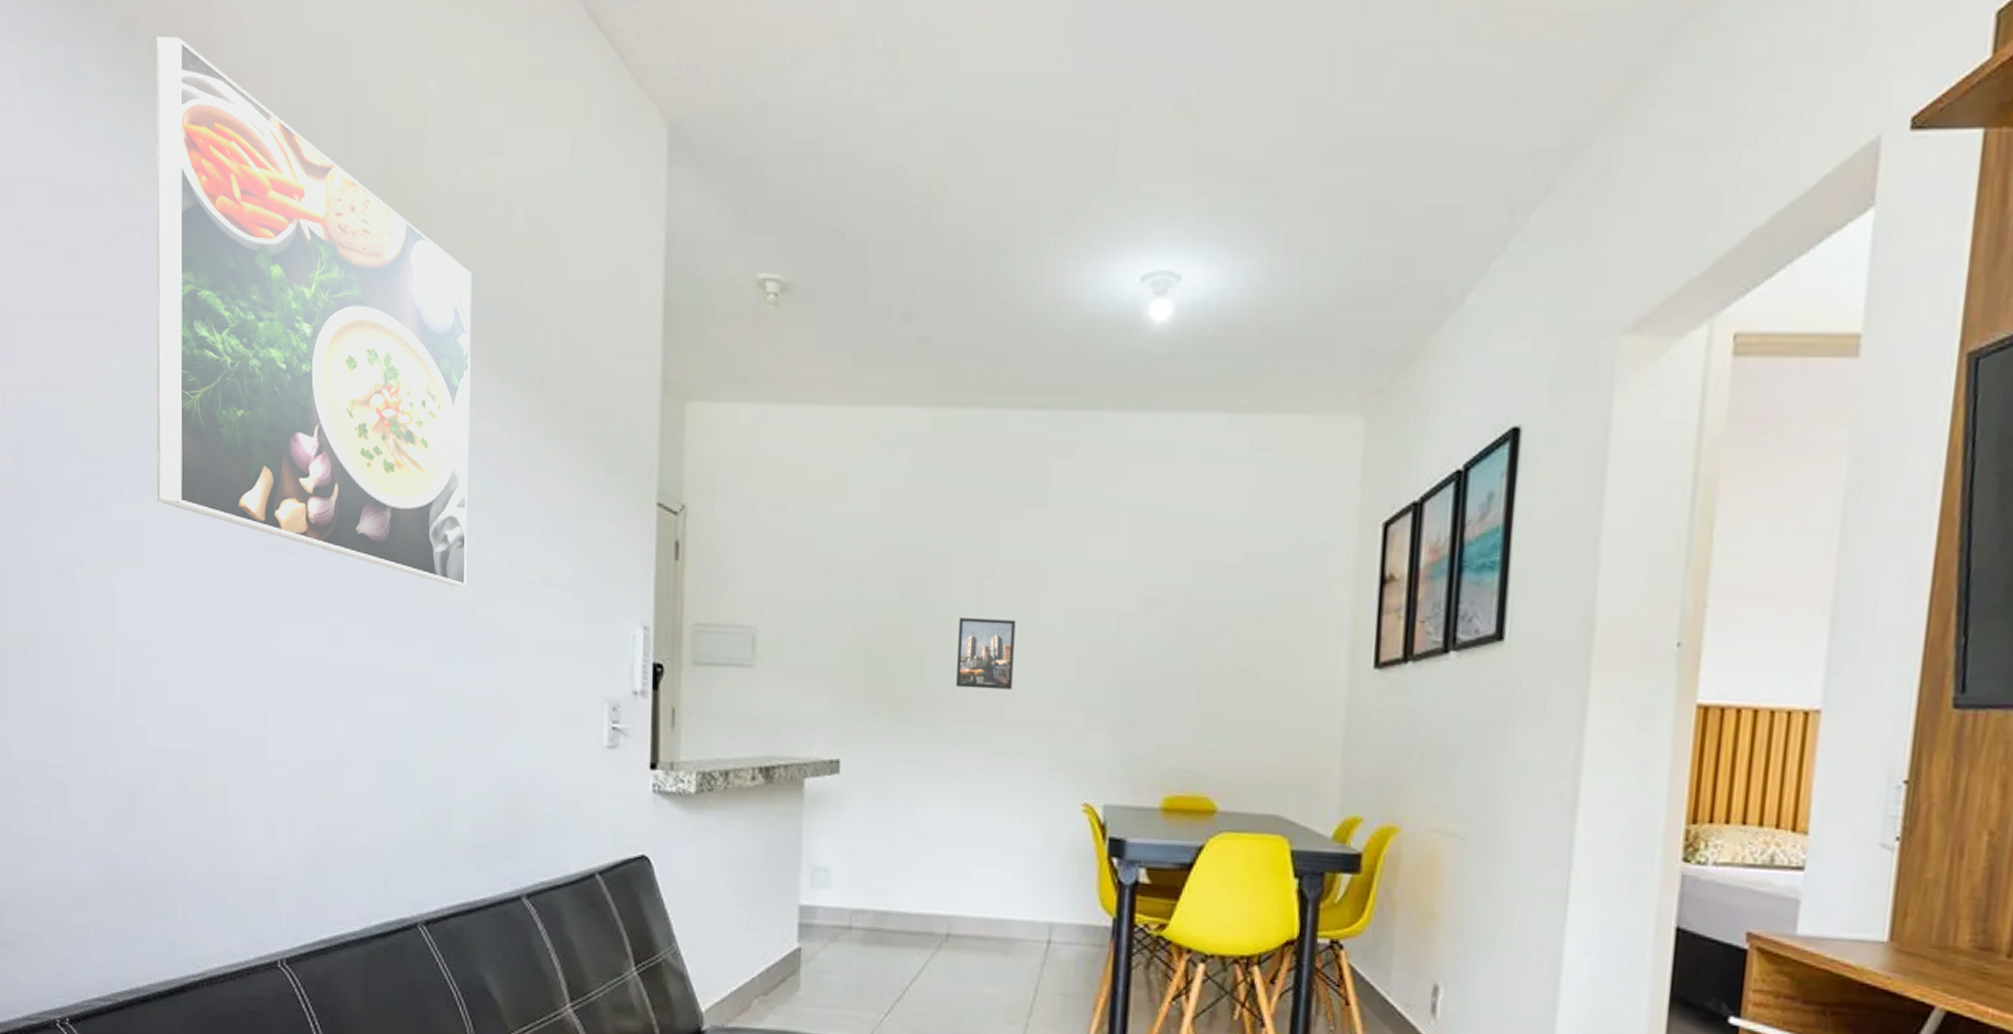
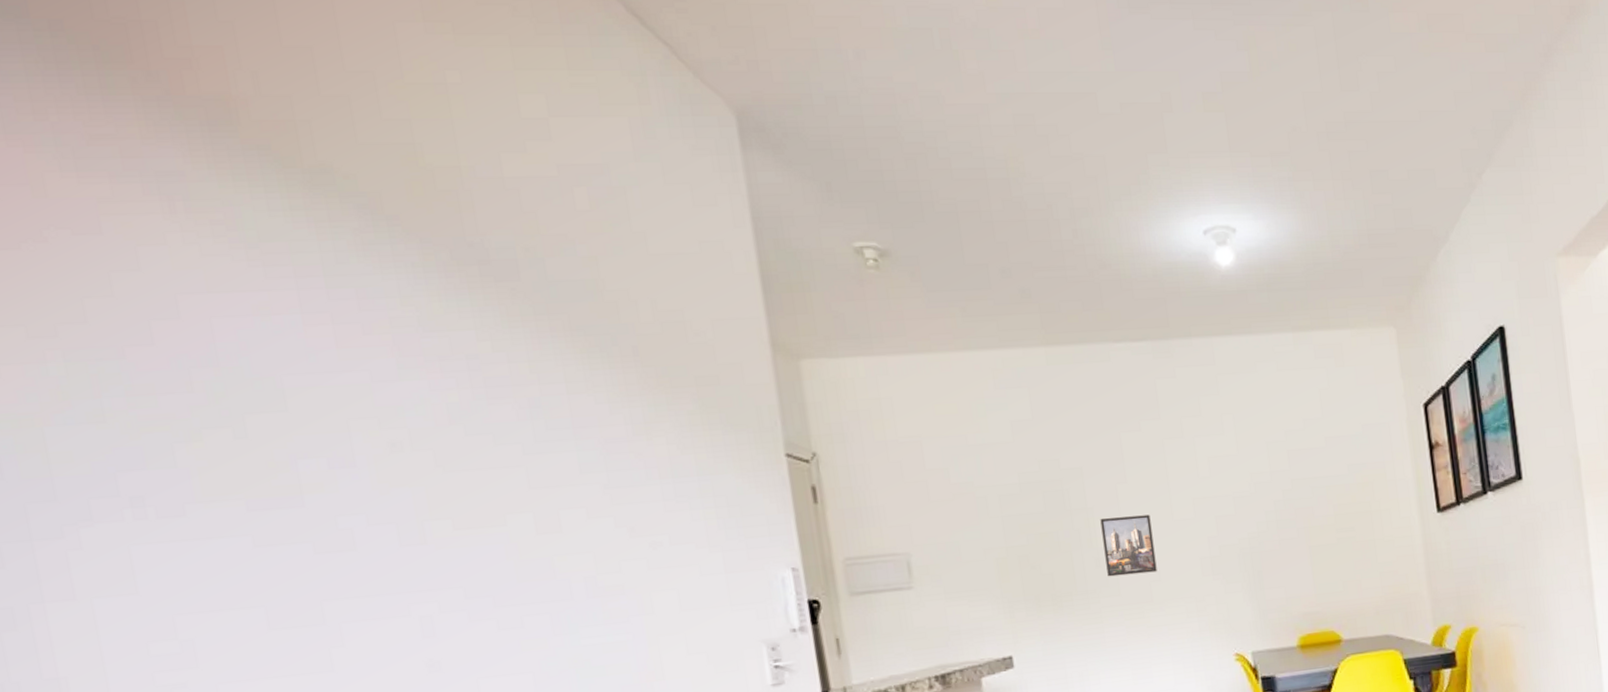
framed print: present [156,36,471,586] -> none [59,19,582,559]

